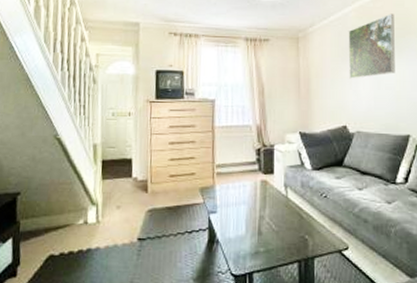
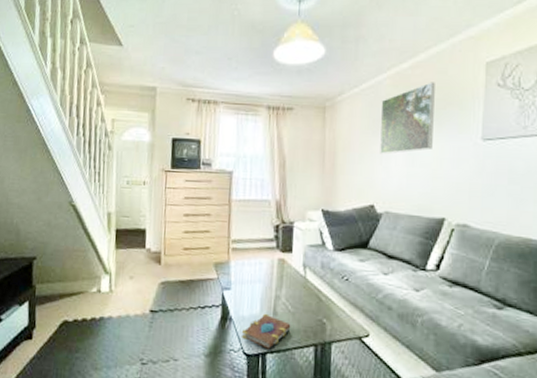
book: none [228,234,276,269] -> present [241,313,291,349]

